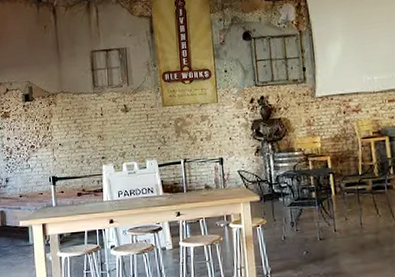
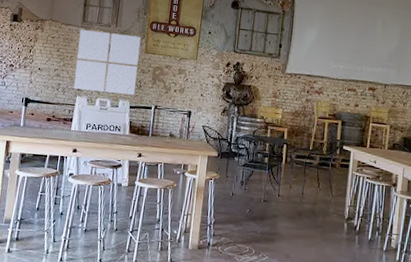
wall art: none [92,90,161,159] -> present [74,29,141,95]

